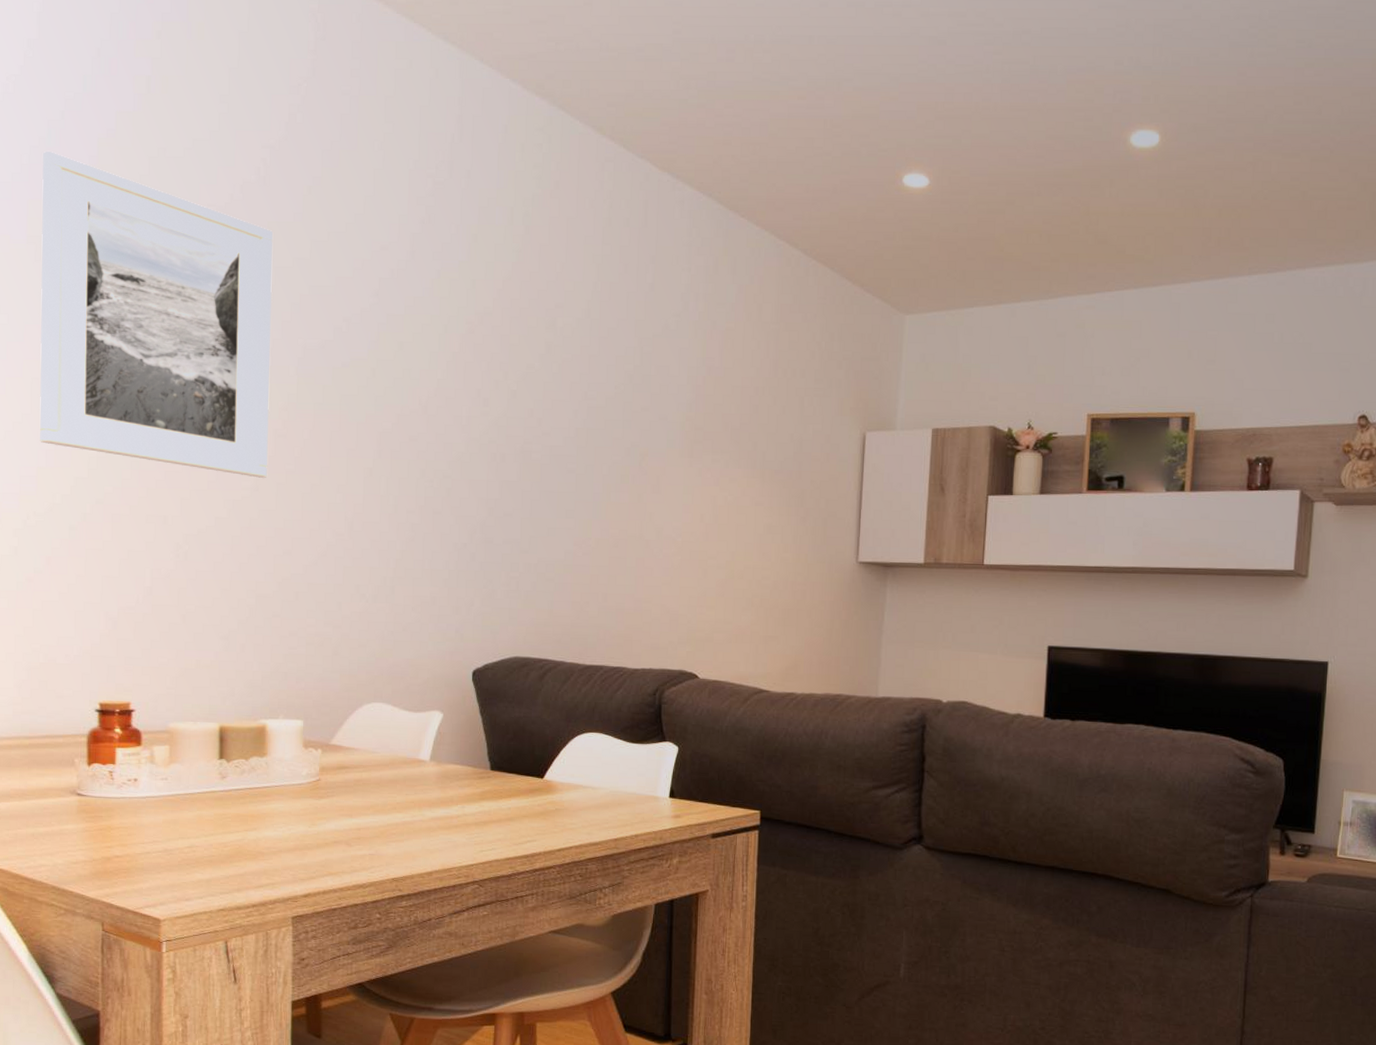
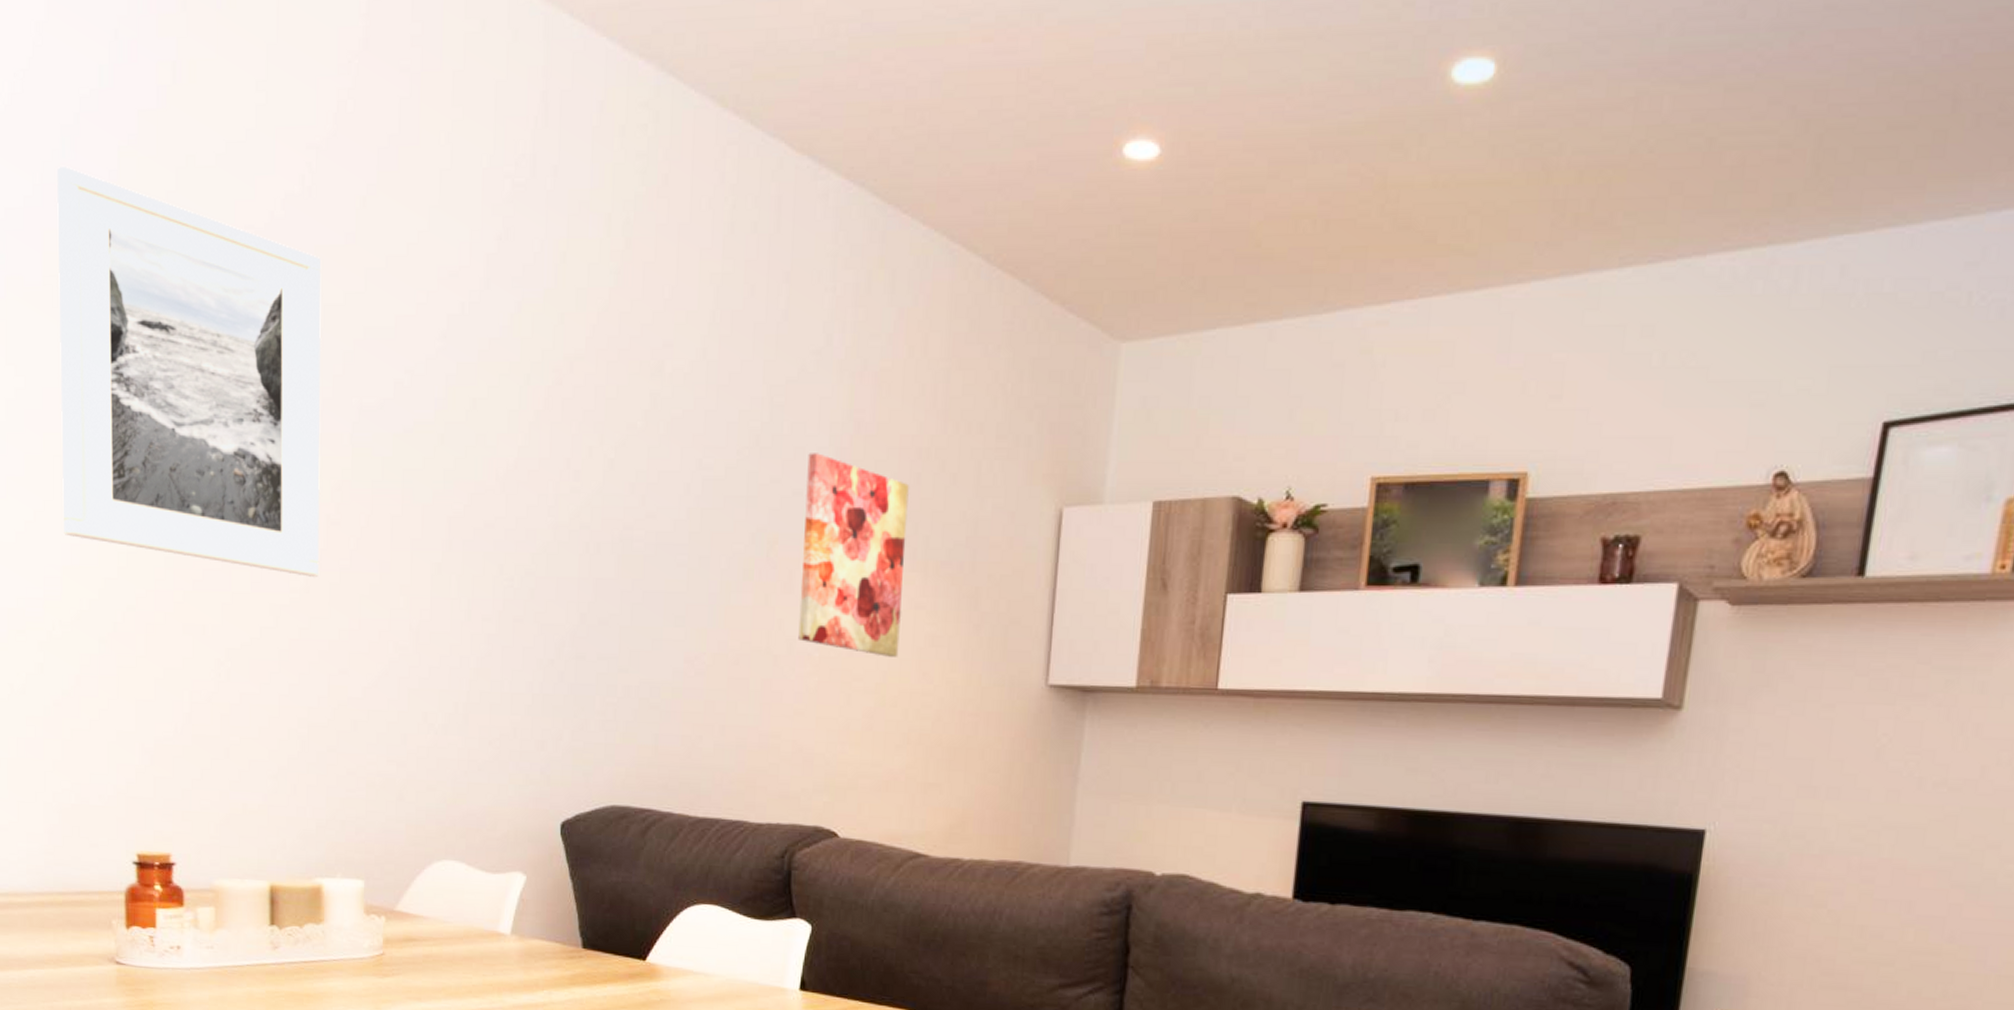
wall art: none [665,389,749,541] -> present [798,453,909,657]

